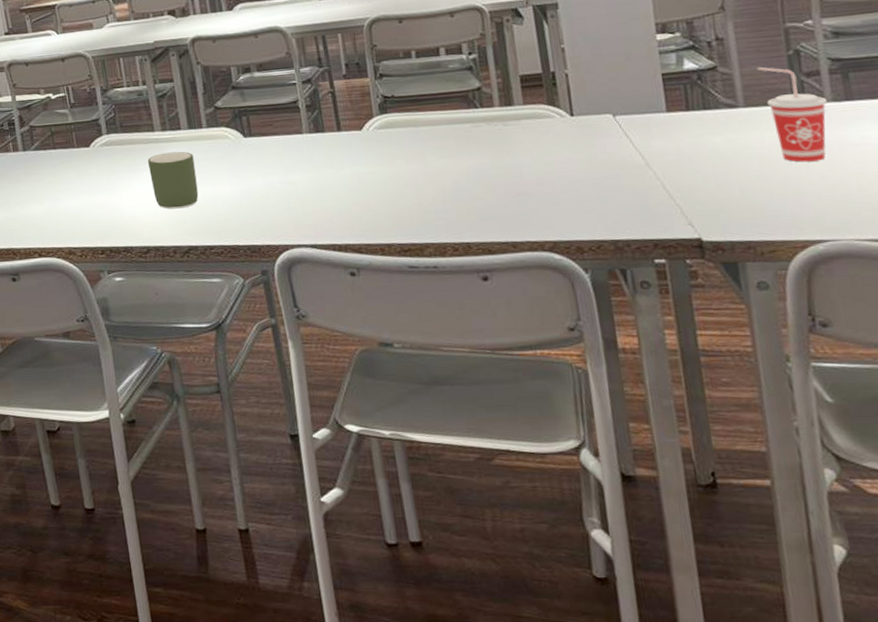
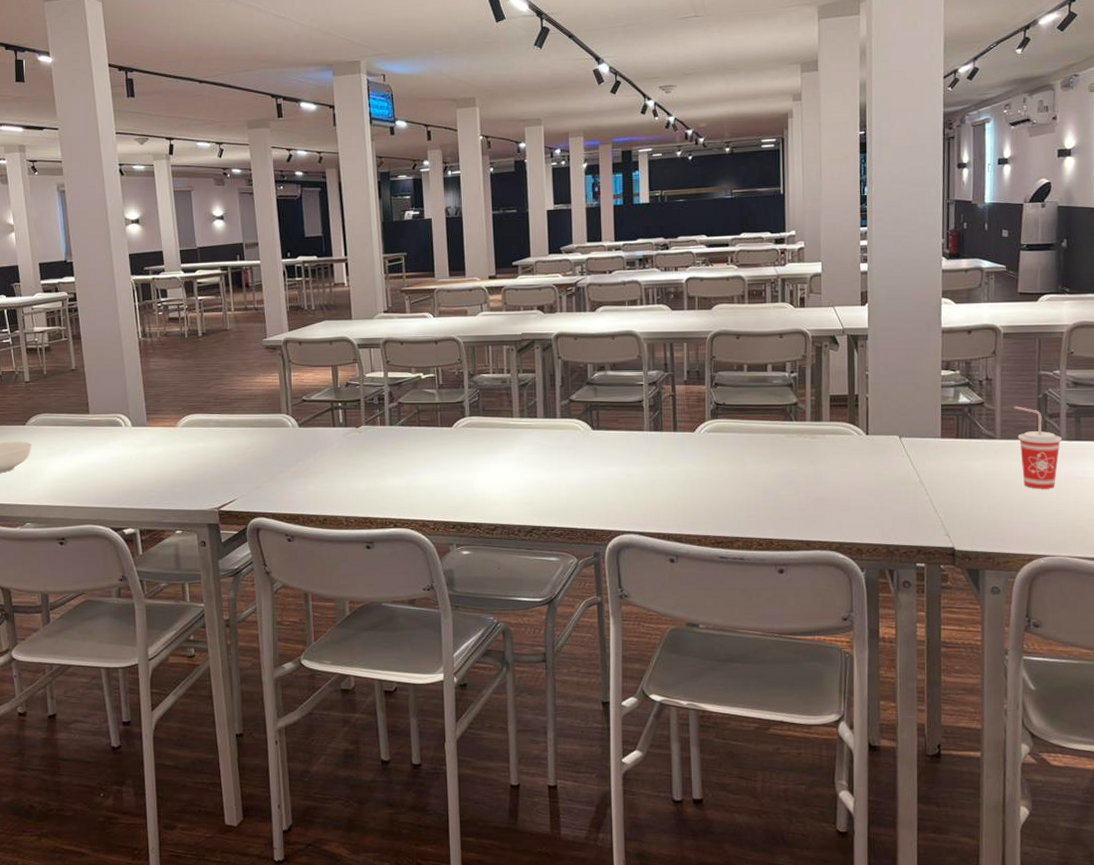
mug: present [147,151,199,209] -> none [503,438,546,491]

